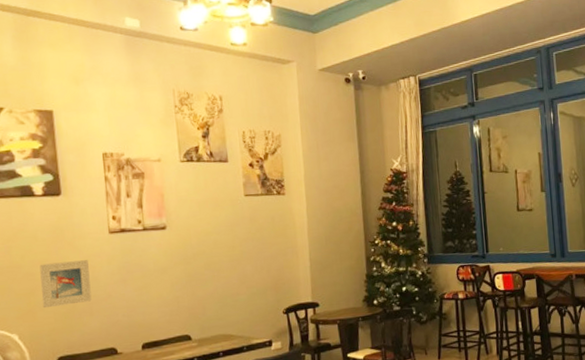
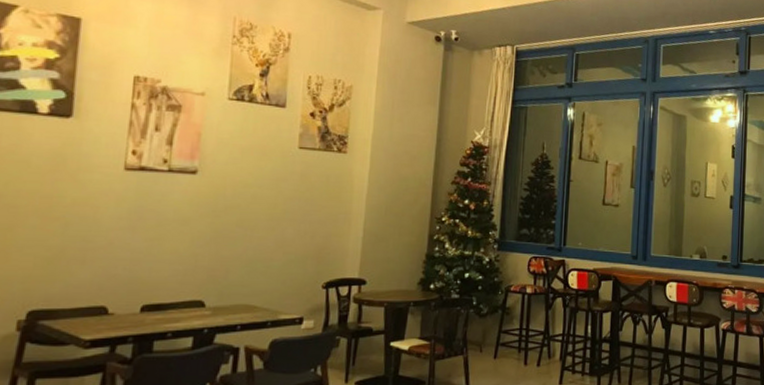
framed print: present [40,260,92,309] -> none [20,195,91,250]

